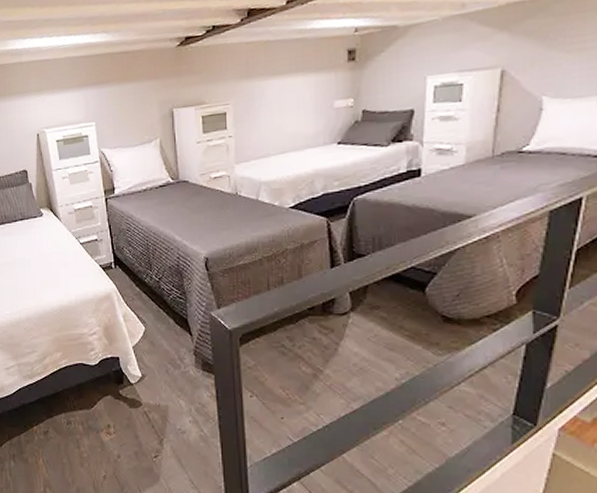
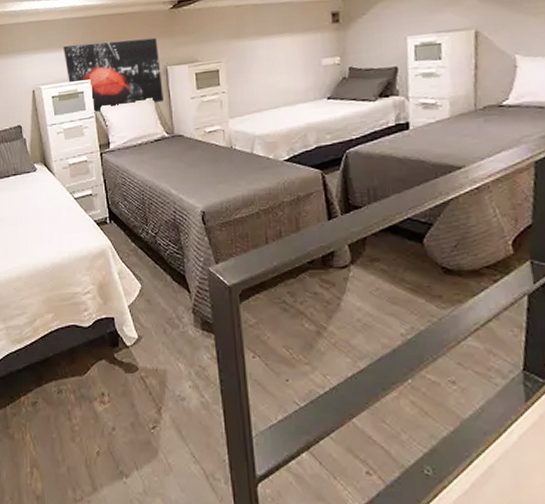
wall art: none [67,77,169,158] -> present [63,37,164,113]

